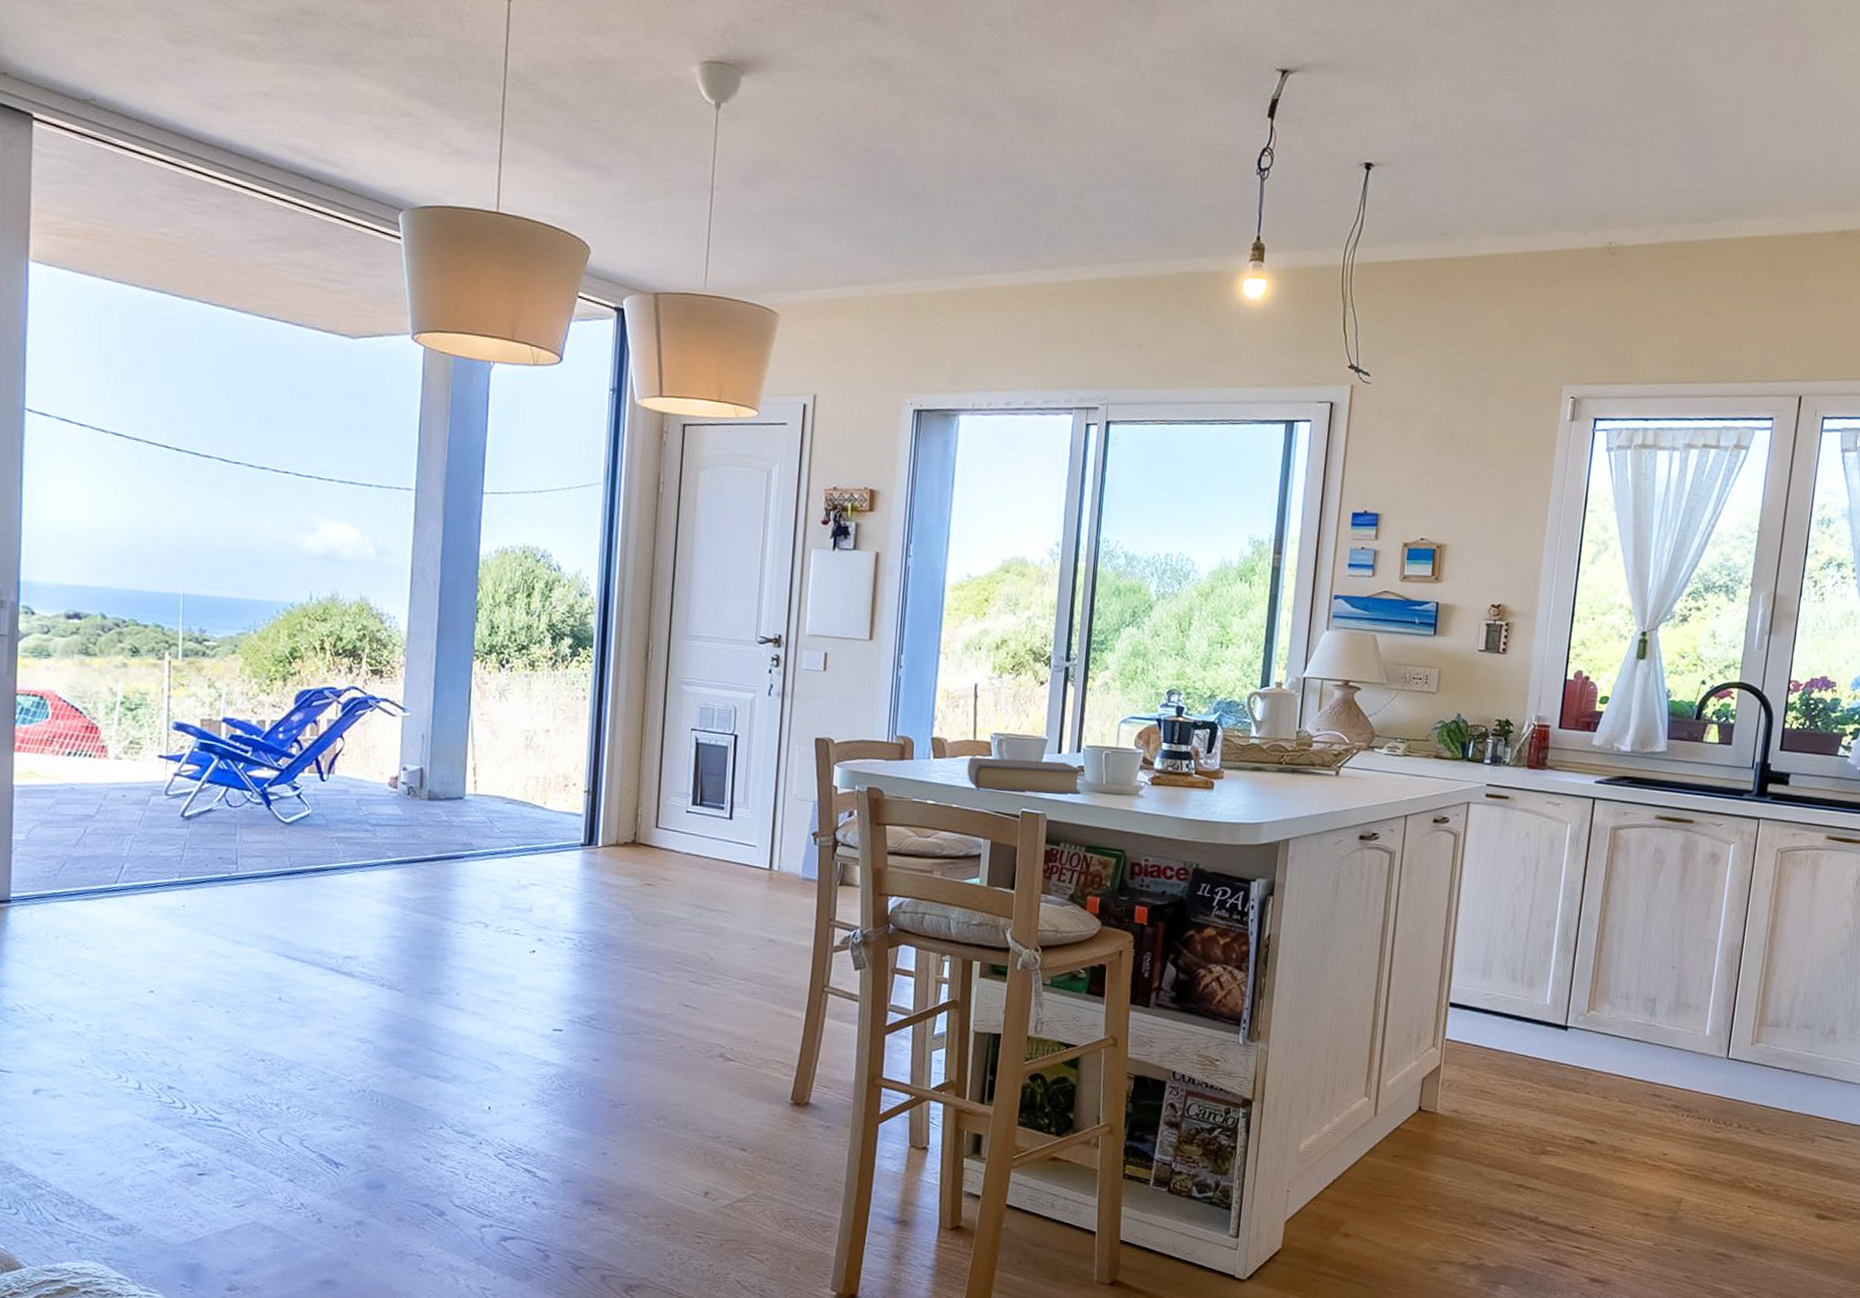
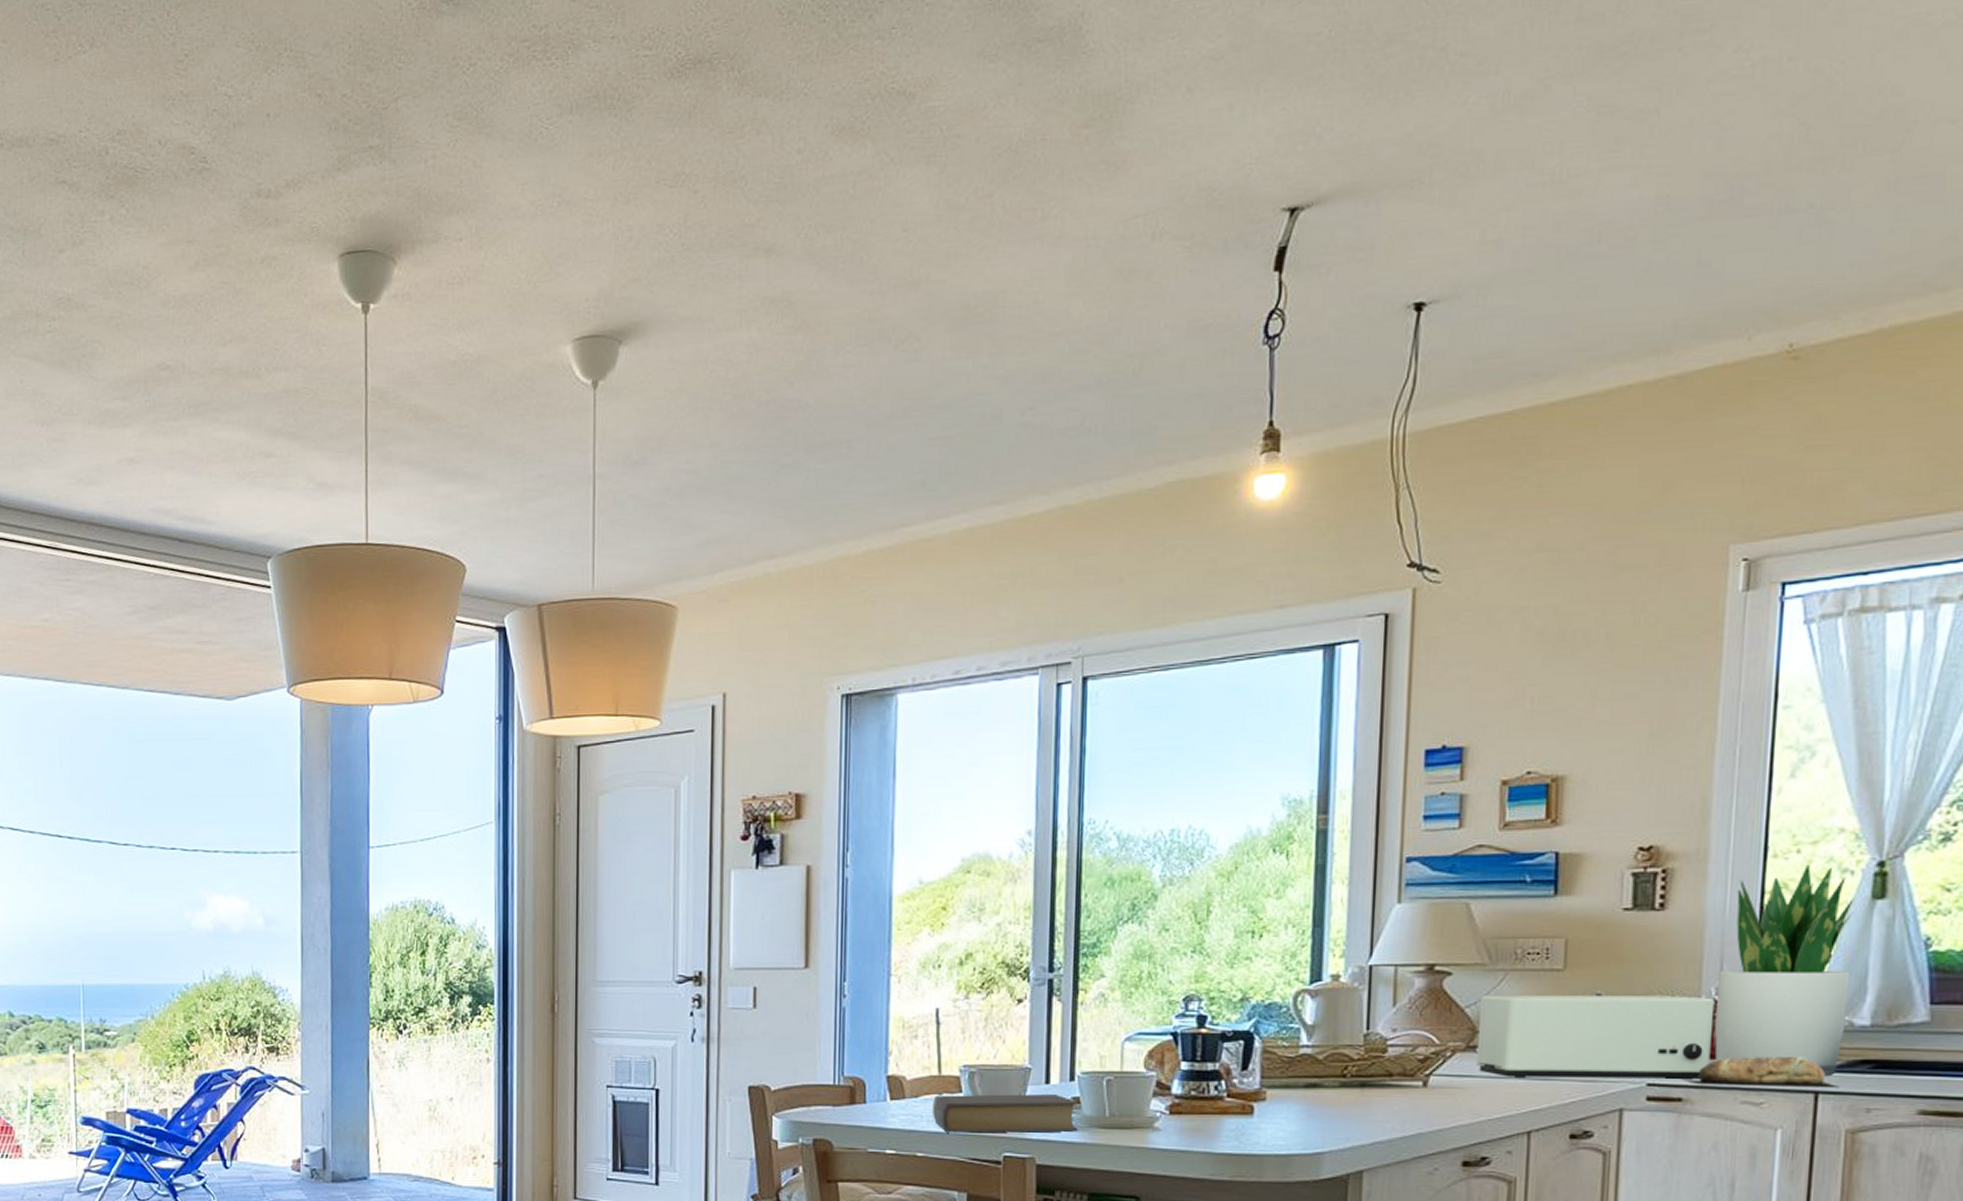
toaster: none [1373,708,1534,784] -> present [1476,996,1716,1080]
bread loaf: none [1511,768,1609,796] -> present [1685,1056,1839,1088]
planter: none [1532,630,1626,787] -> present [1714,865,1854,1077]

